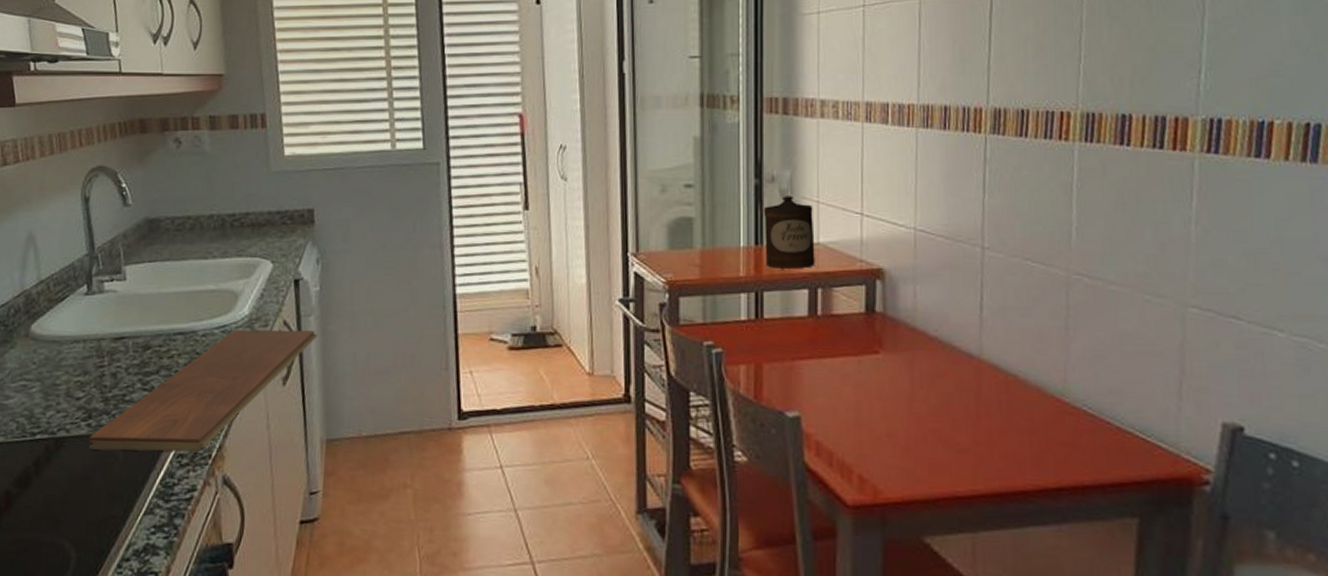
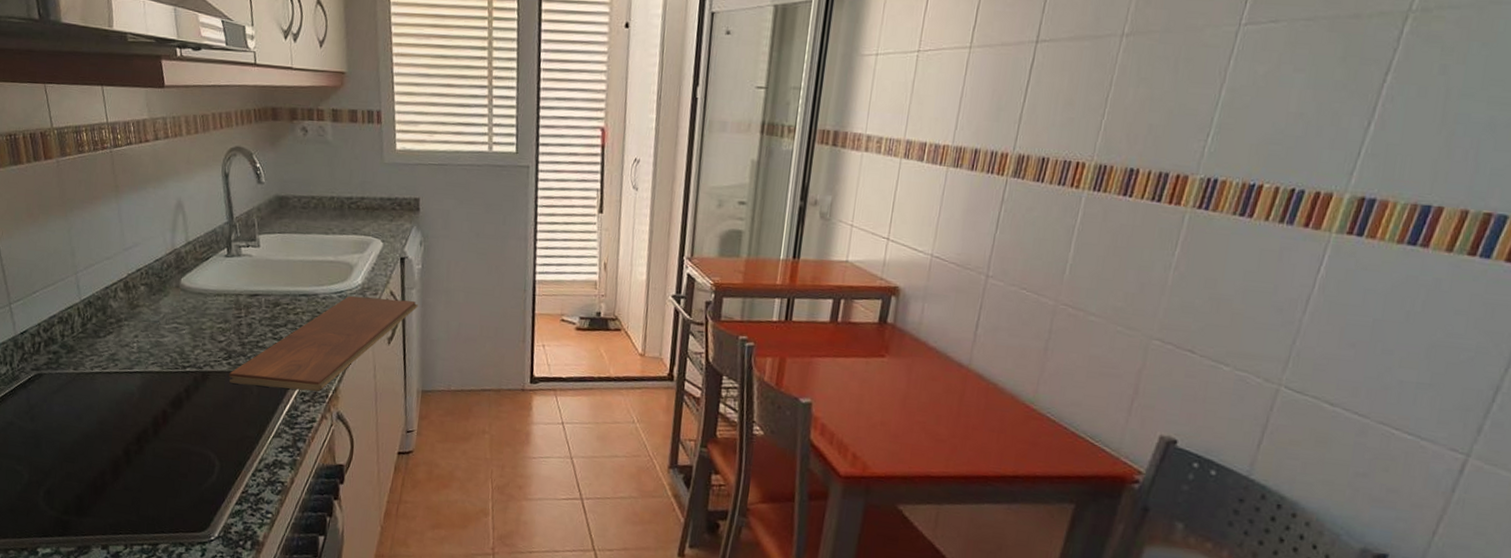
canister: present [763,196,815,269] -> none [800,218,847,282]

